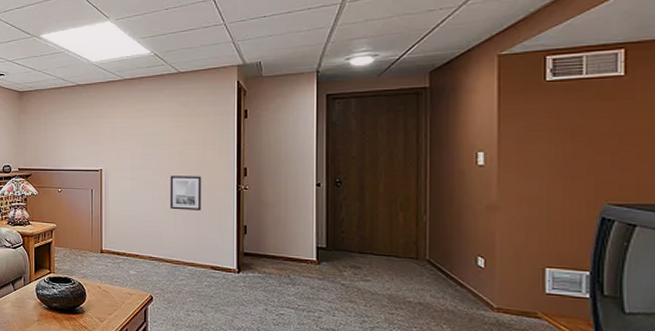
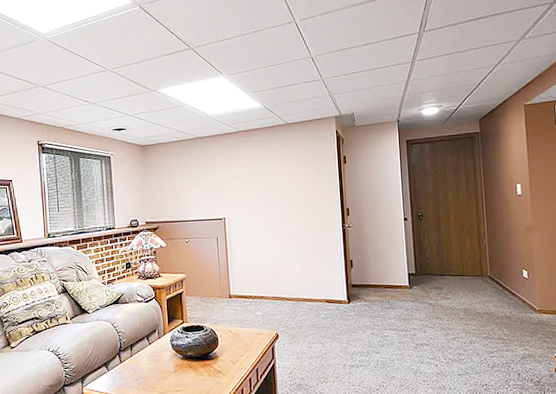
wall art: present [169,176,202,211] -> none [285,218,315,251]

